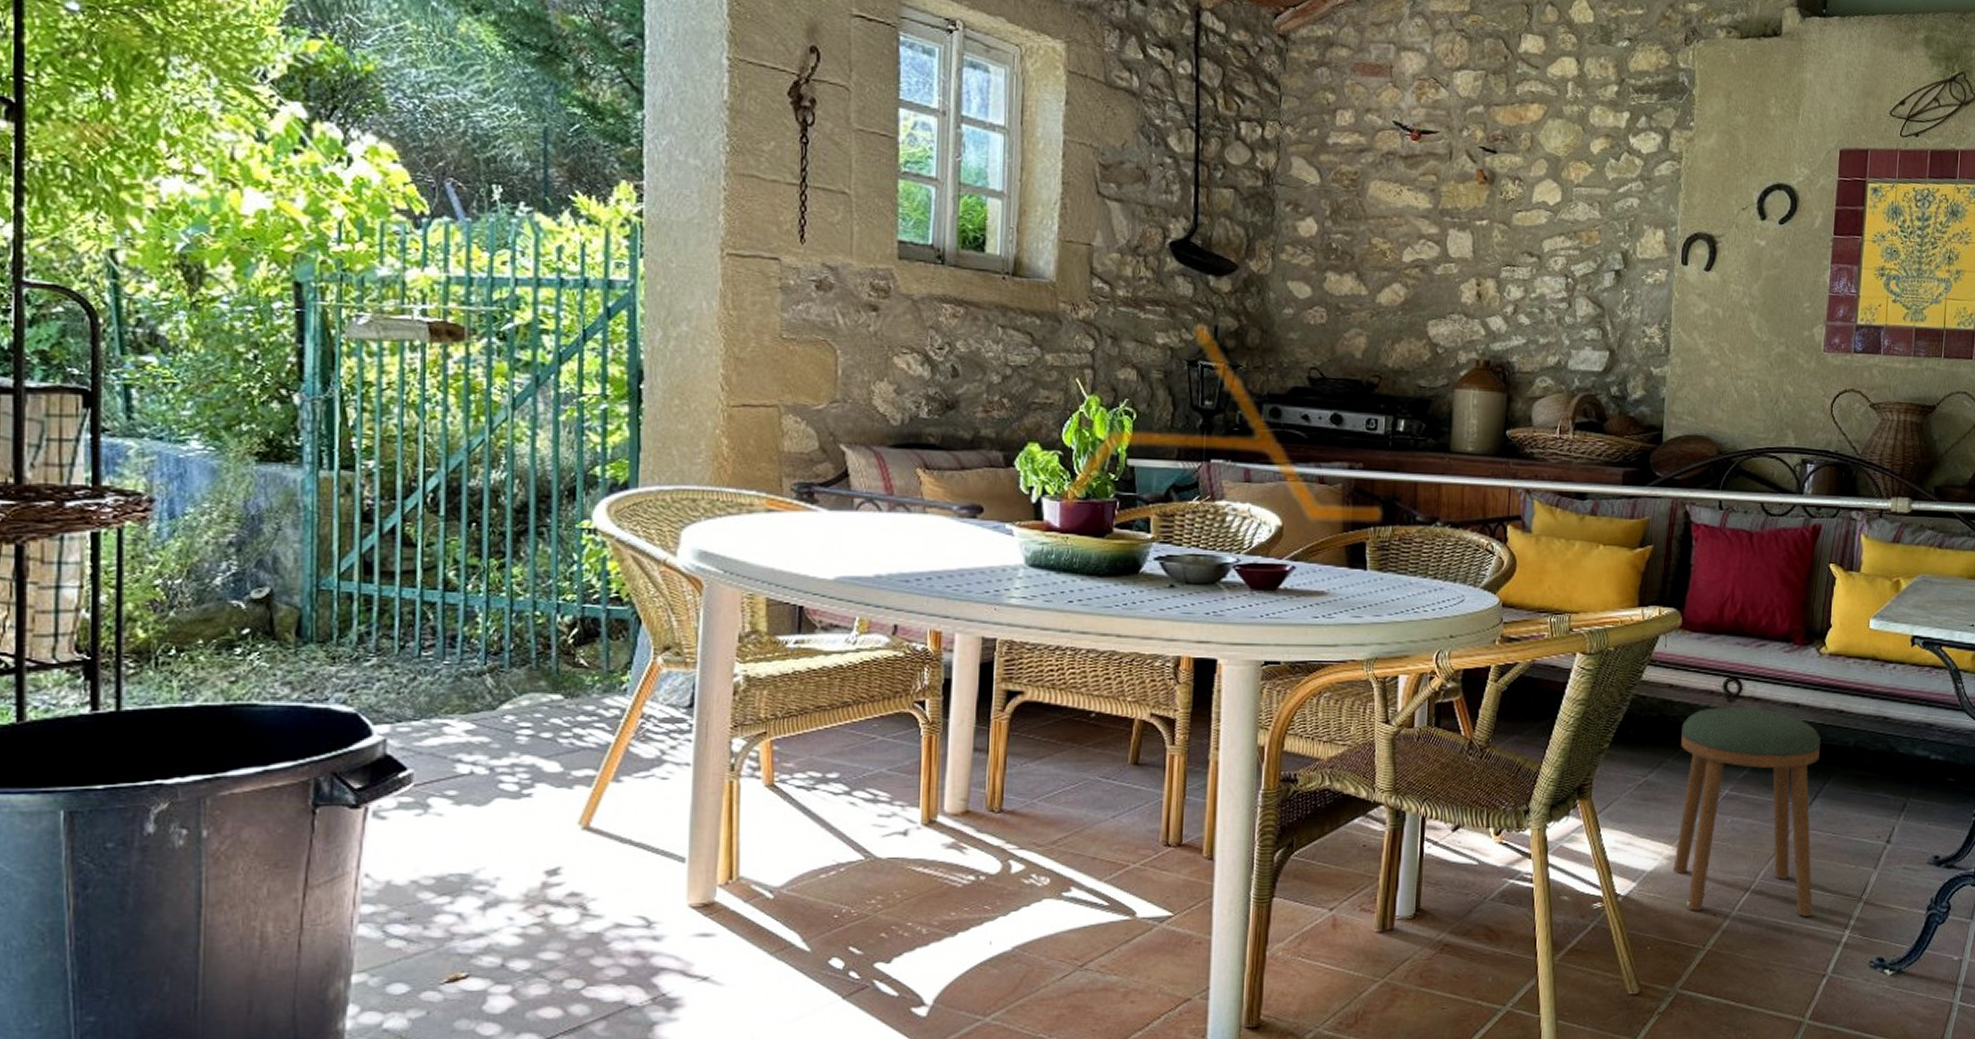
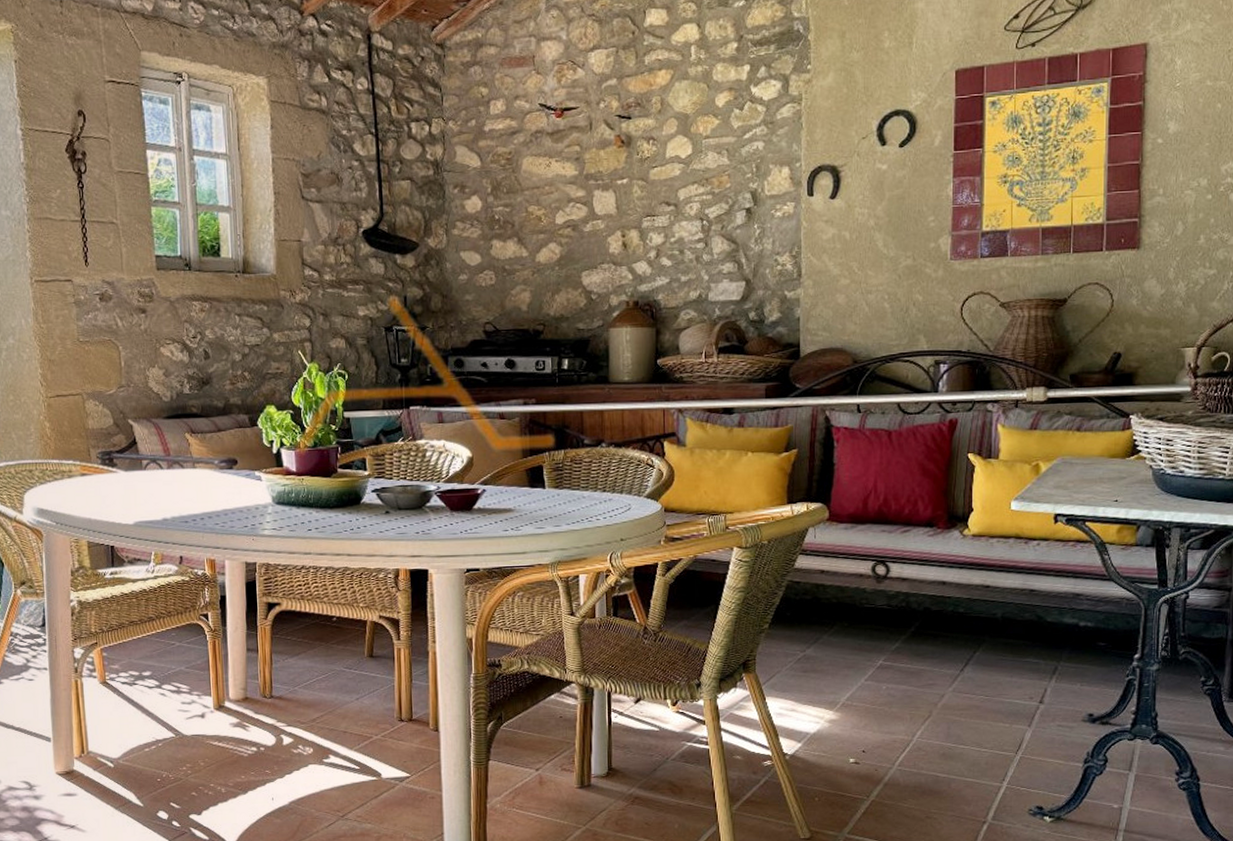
stool: present [1673,708,1821,917] -> none [835,587,969,770]

